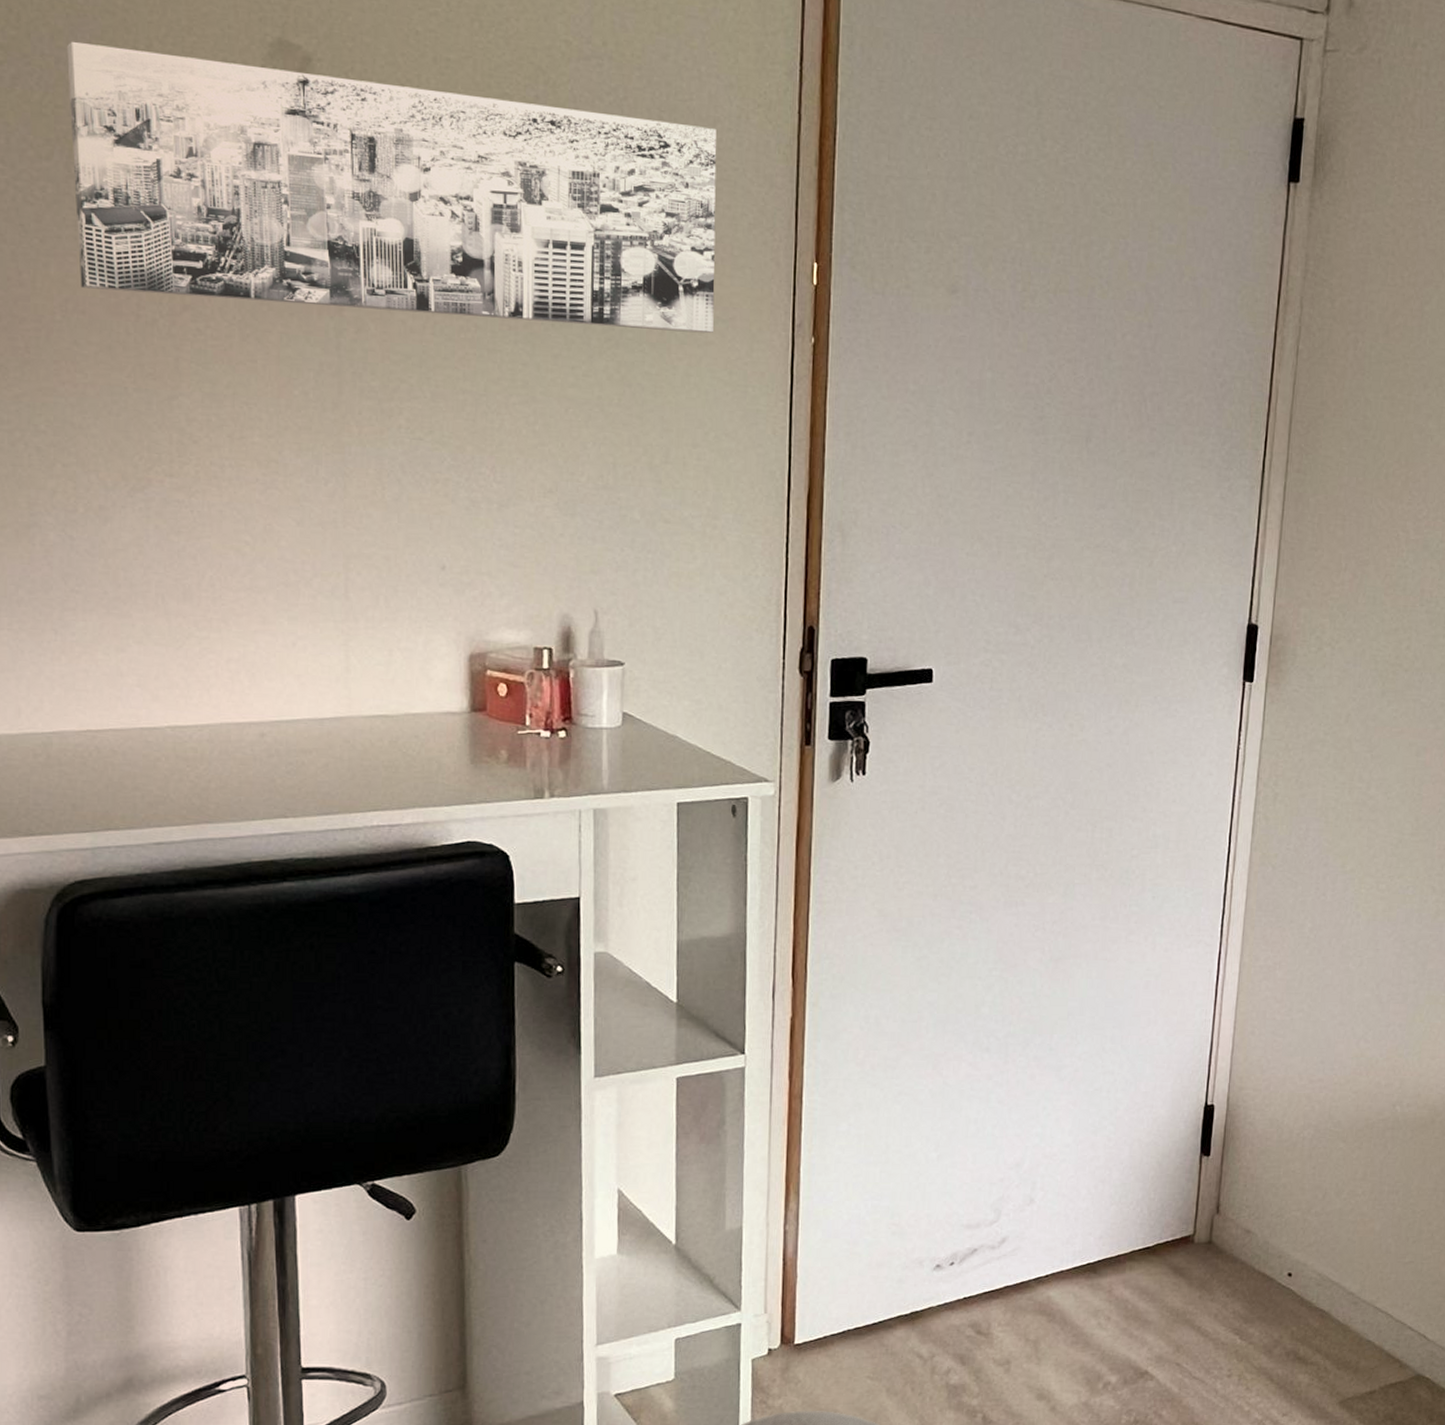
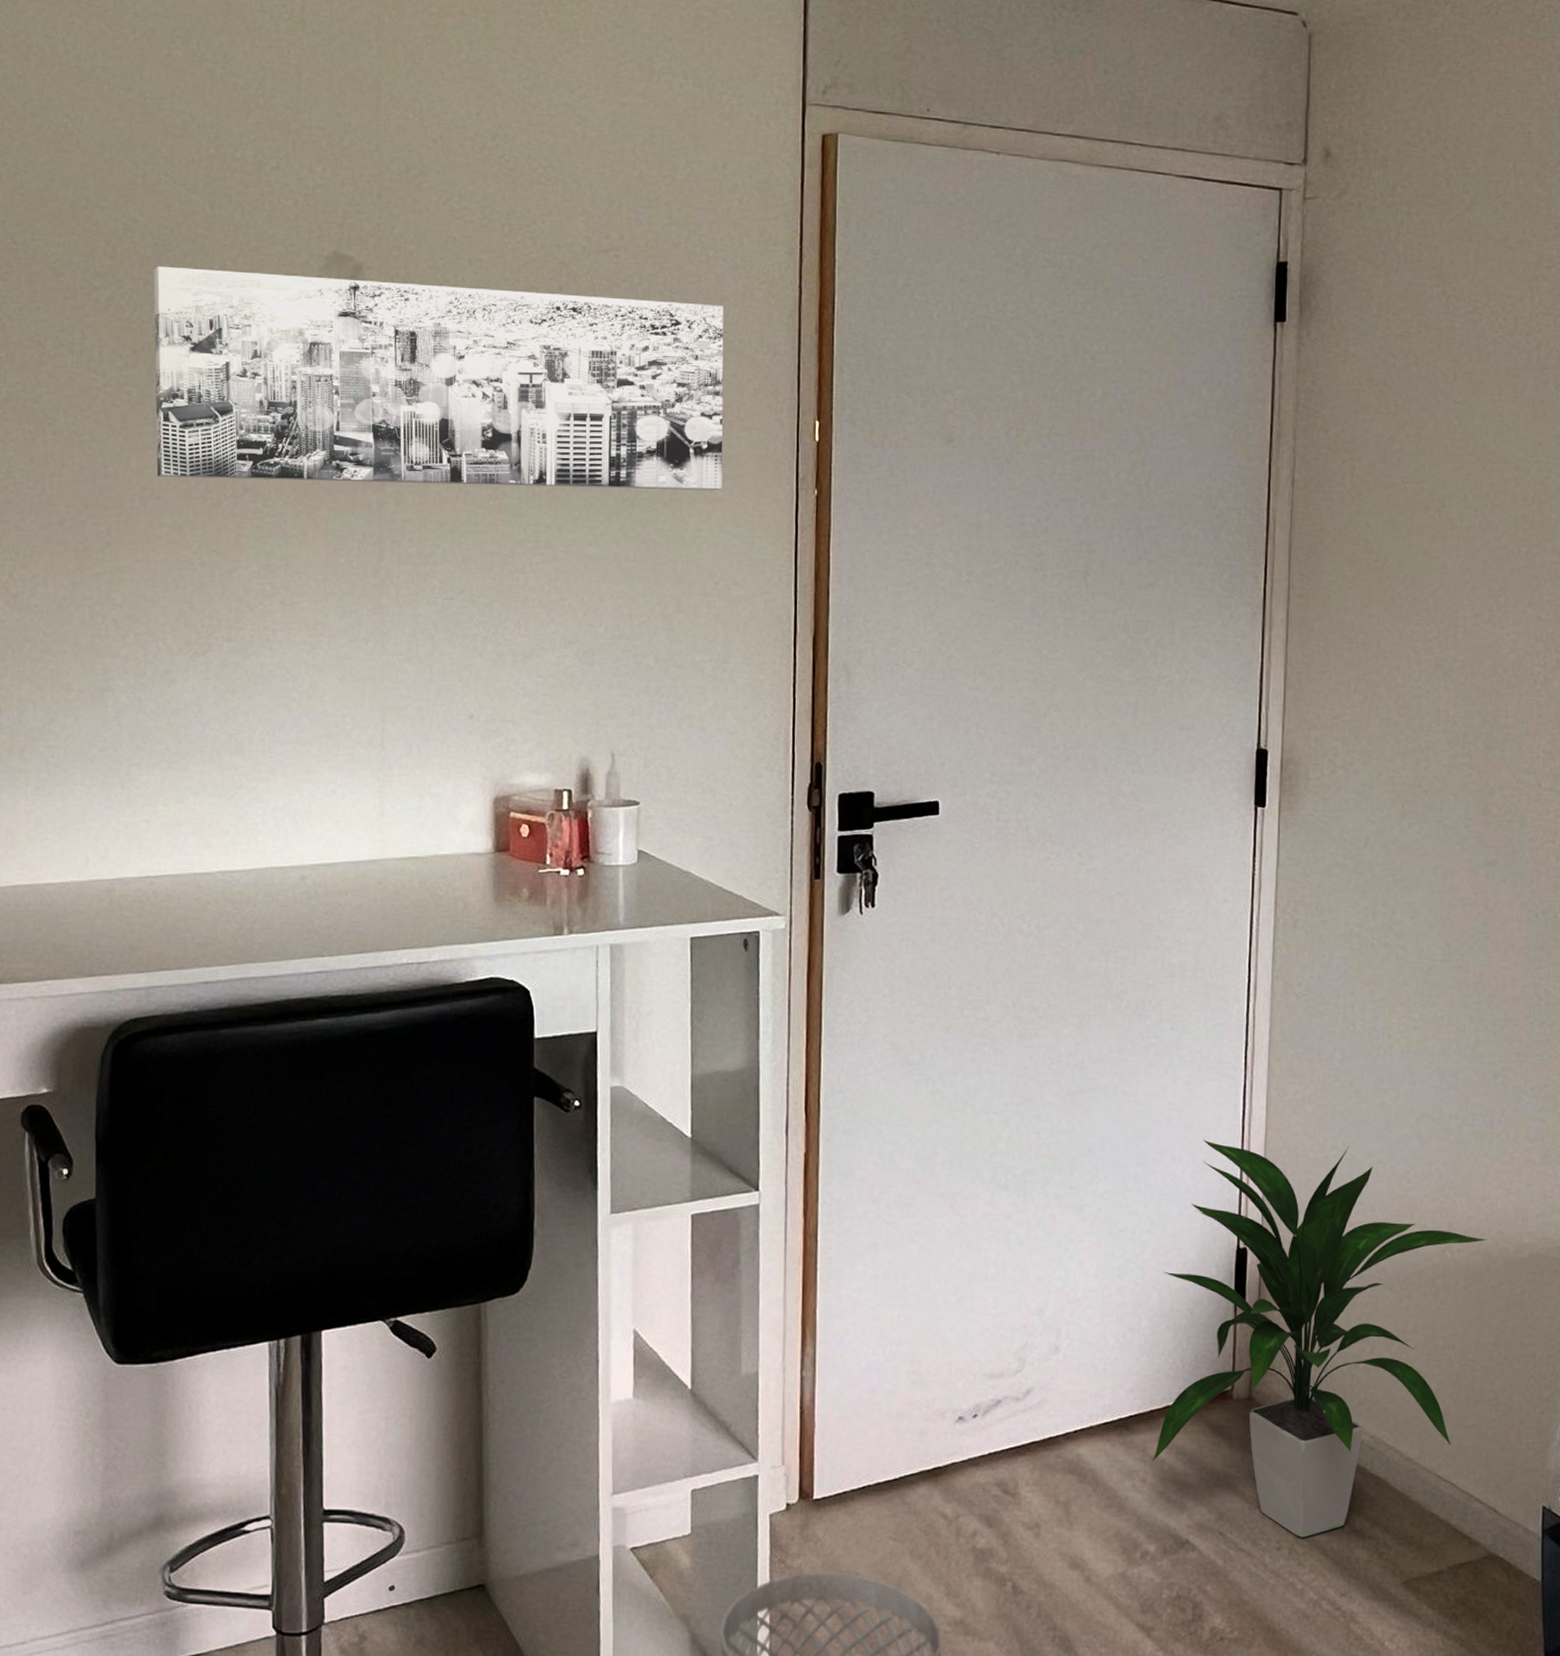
indoor plant: none [1116,1003,1434,1366] -> present [1151,1139,1487,1538]

